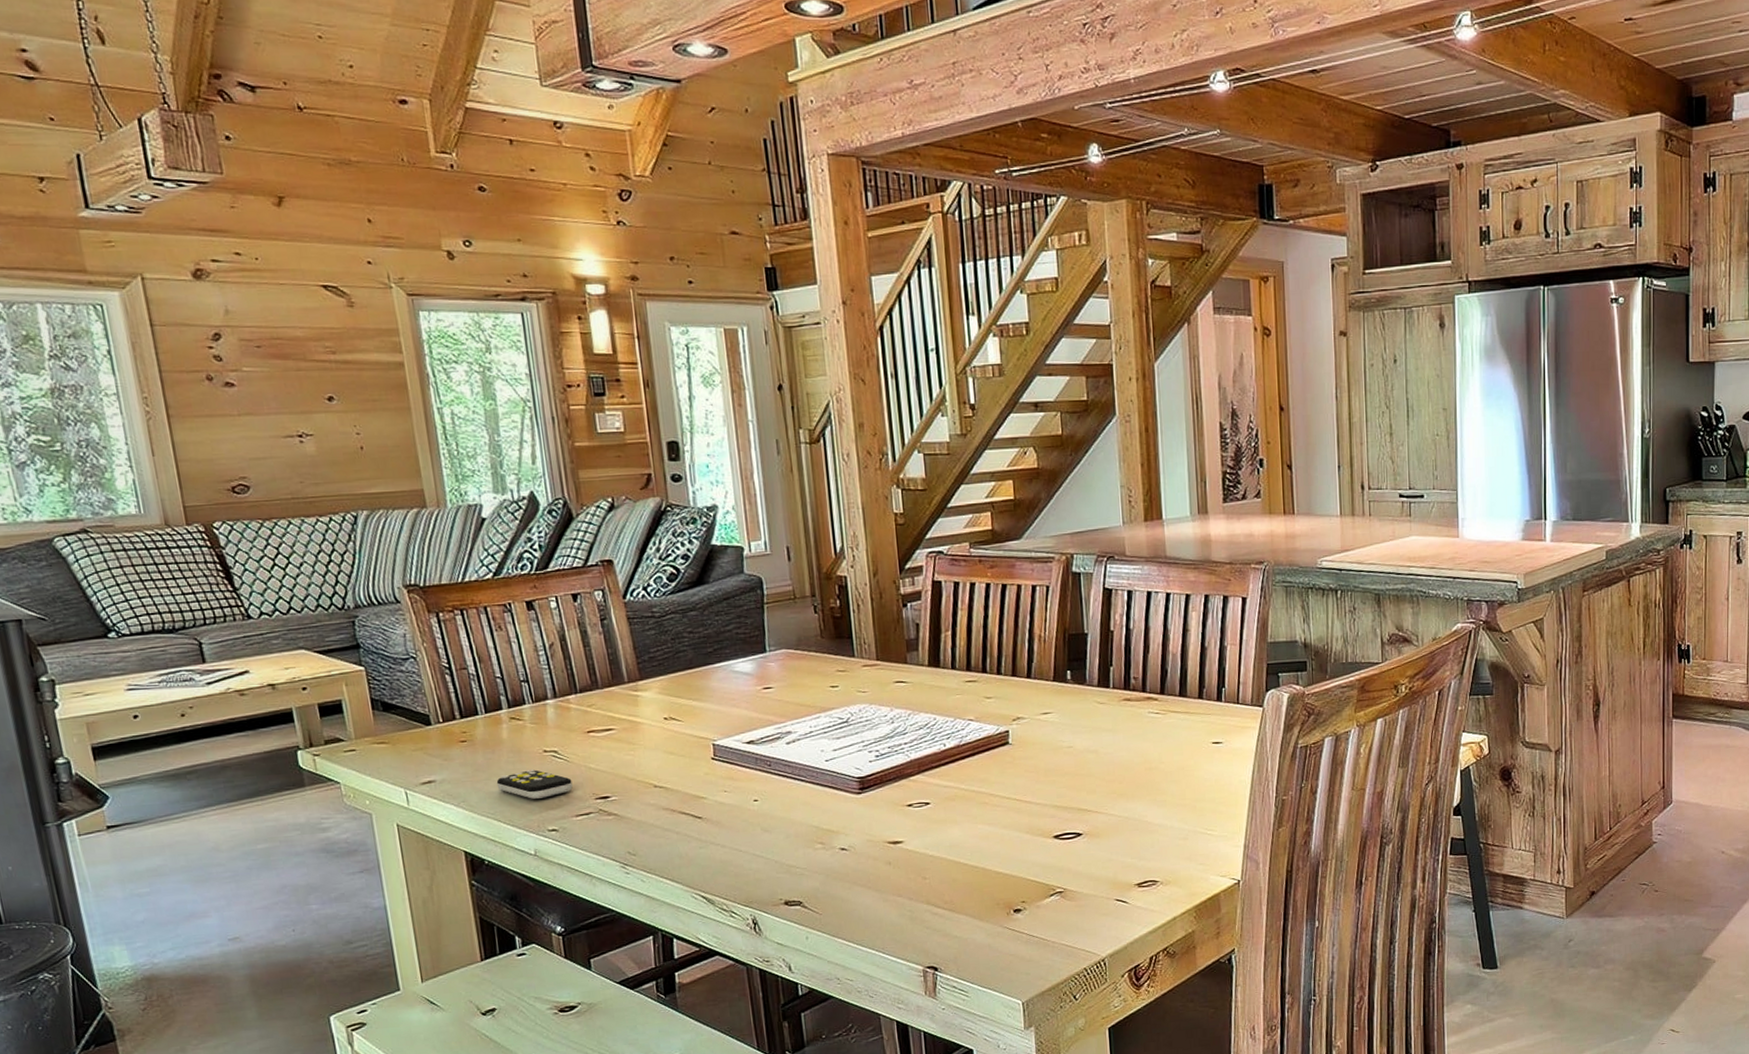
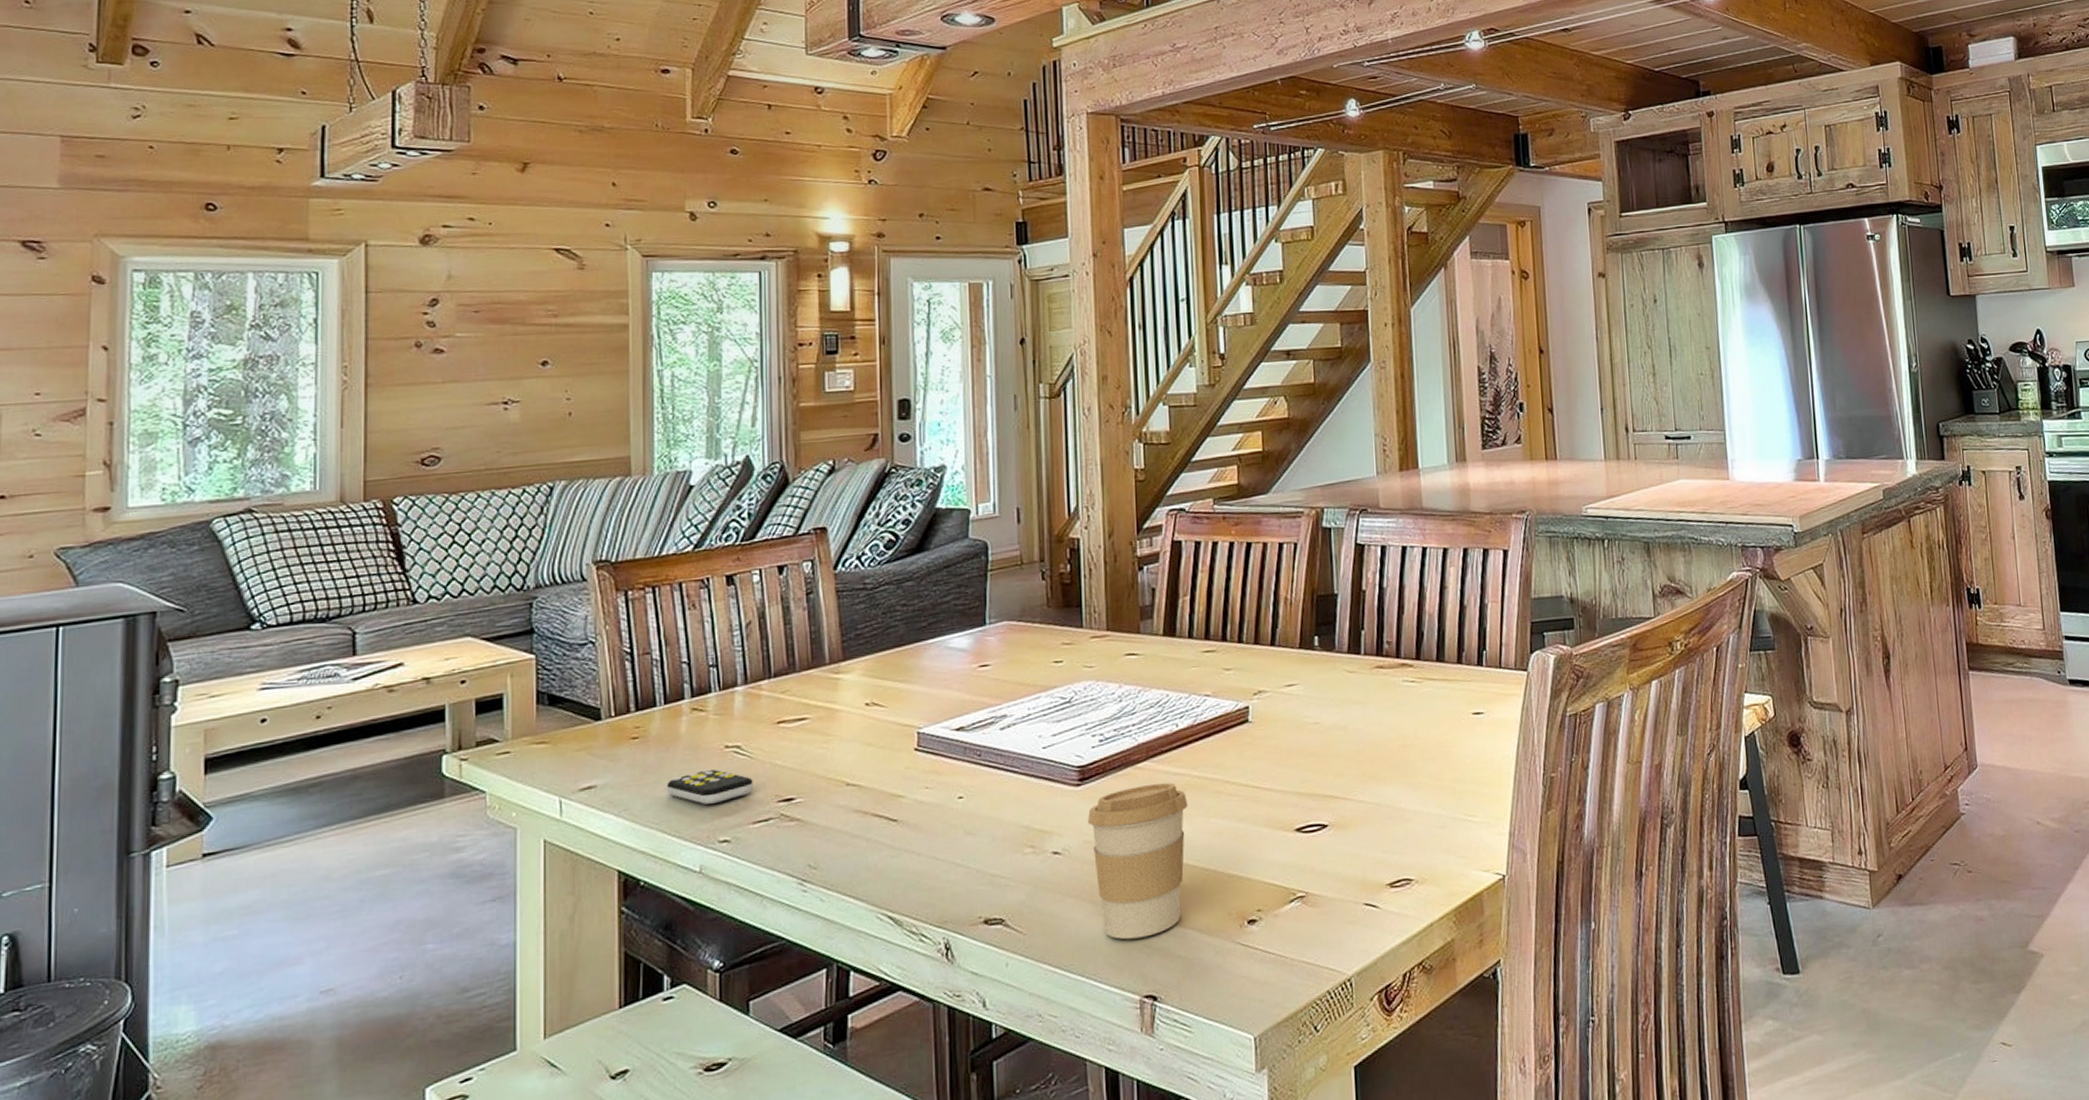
coffee cup: none [868,794,958,922] -> present [1087,783,1188,940]

